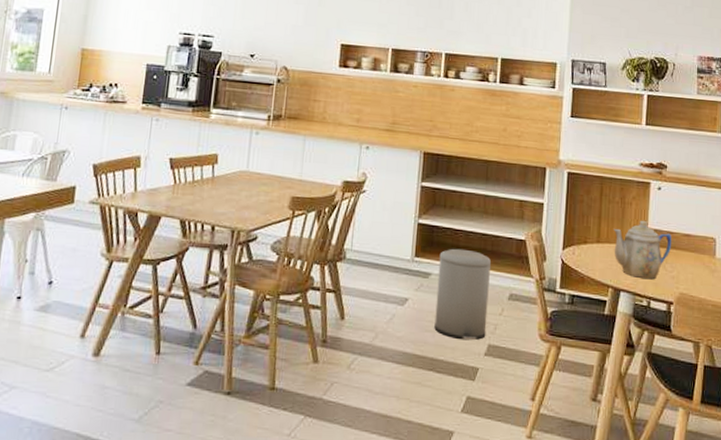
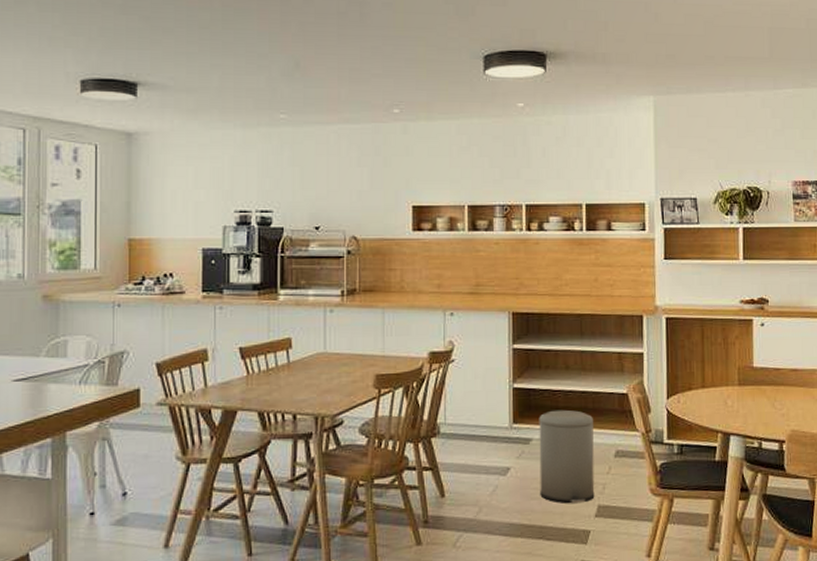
teapot: present [613,220,671,280] -> none [718,359,779,420]

